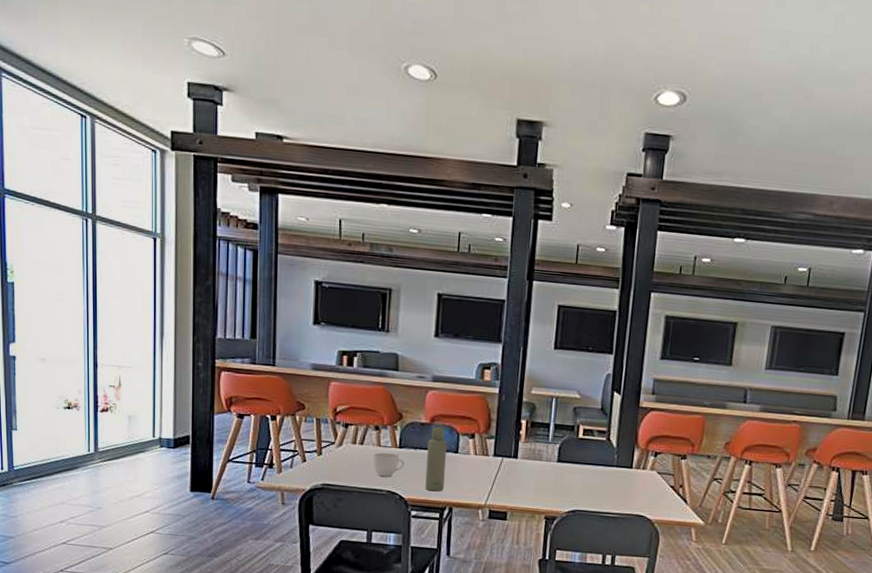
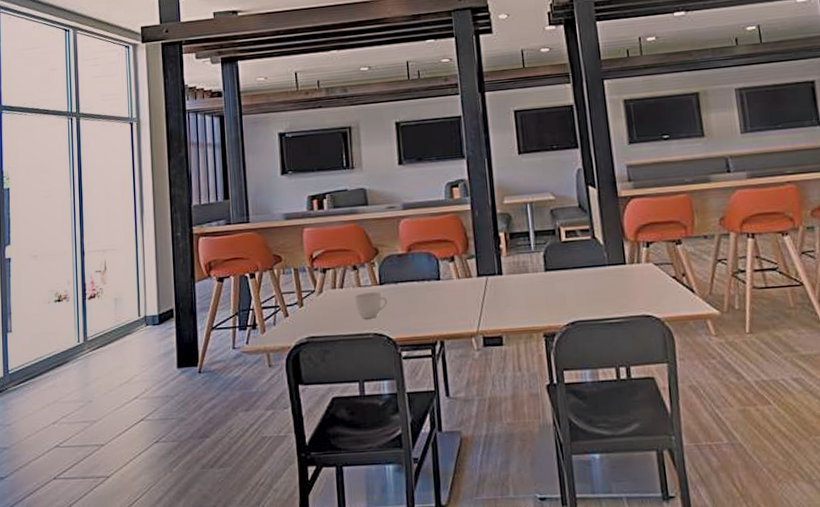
bottle: present [425,423,447,492] -> none [408,251,431,327]

